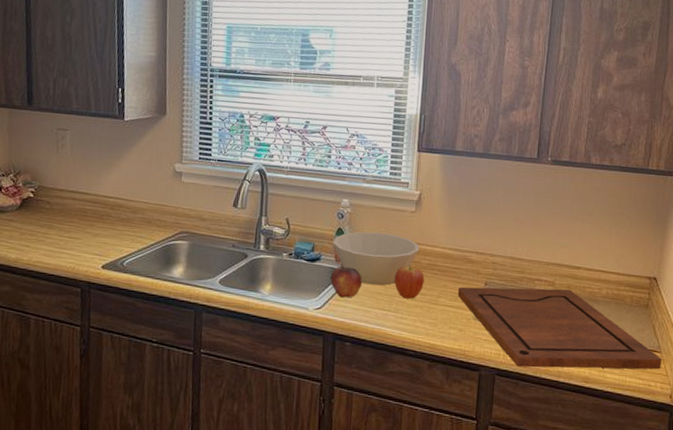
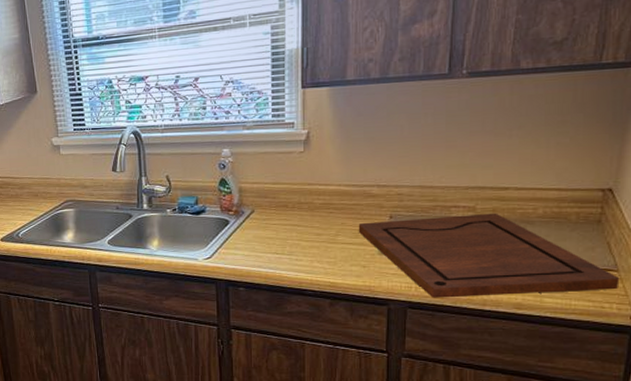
fruit: present [330,265,362,298] -> none [217,214,251,246]
bowl: present [333,231,420,285] -> none [216,177,312,230]
fruit: present [394,265,424,299] -> none [285,207,319,240]

